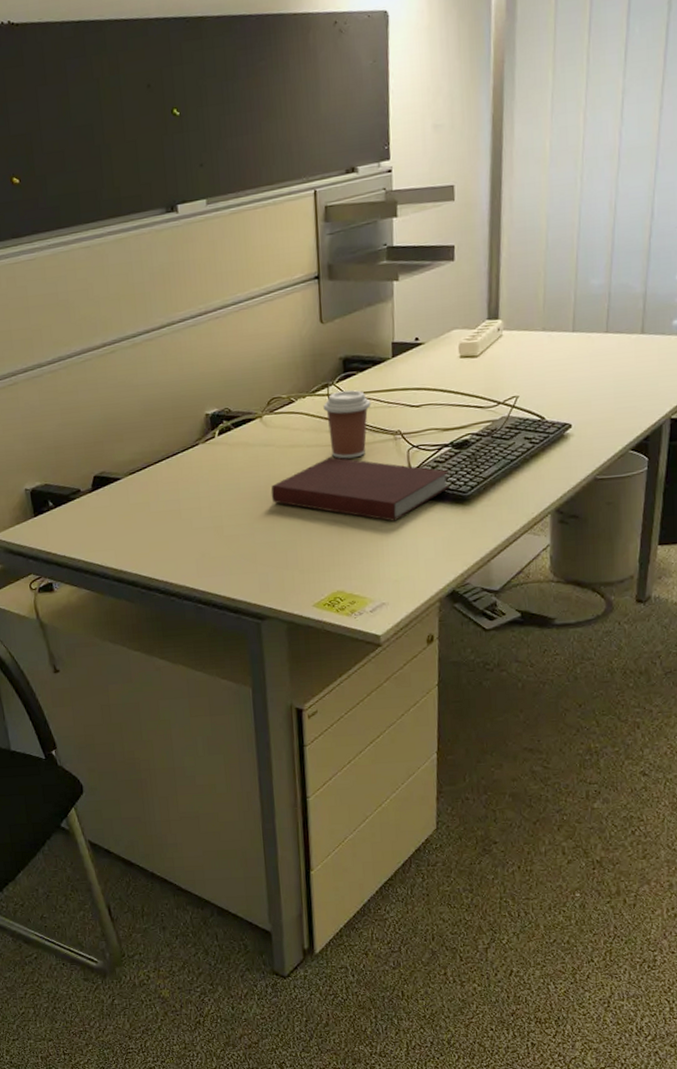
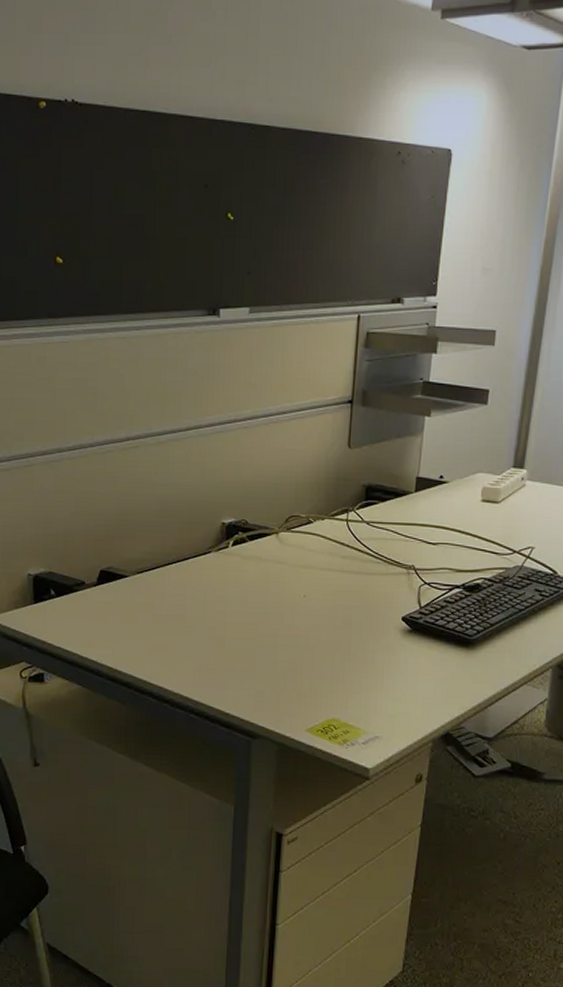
notebook: present [271,456,450,522] -> none [277,582,458,656]
coffee cup: present [323,390,371,459] -> none [341,518,389,587]

